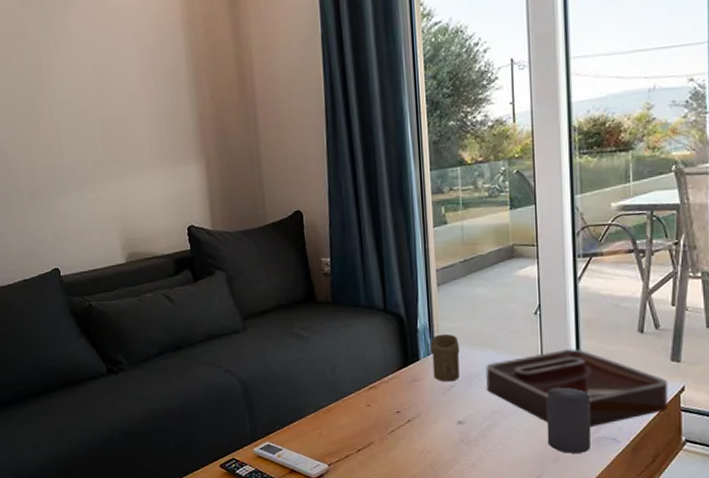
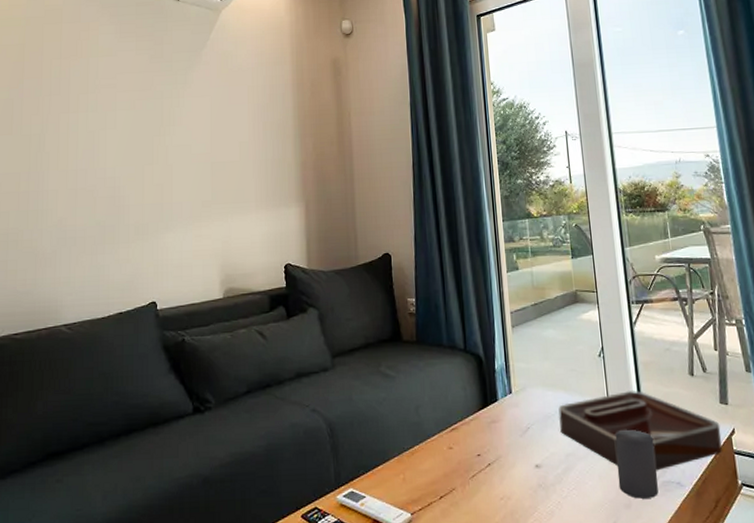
candle: present [430,333,460,382] -> none [507,374,535,424]

